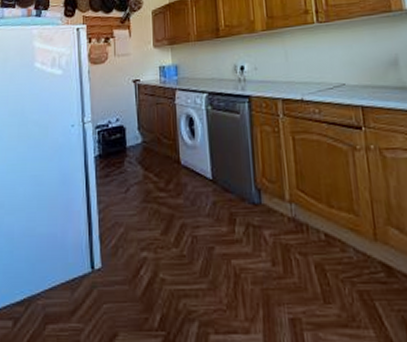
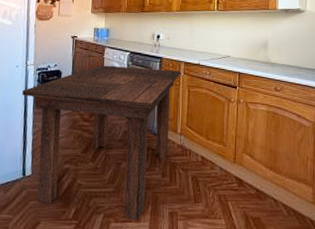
dining table: none [81,111,279,331] -> present [22,65,181,220]

